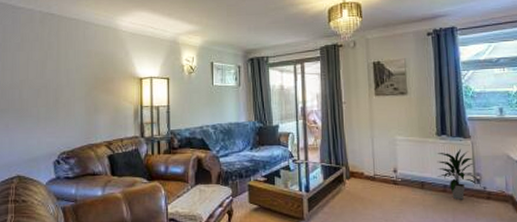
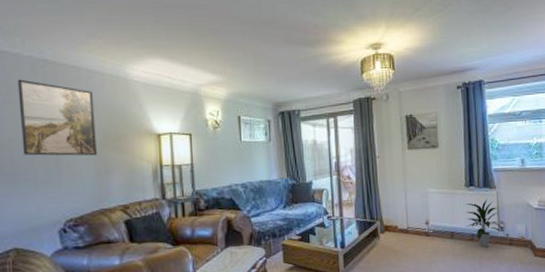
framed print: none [29,30,89,97] -> present [17,79,98,156]

